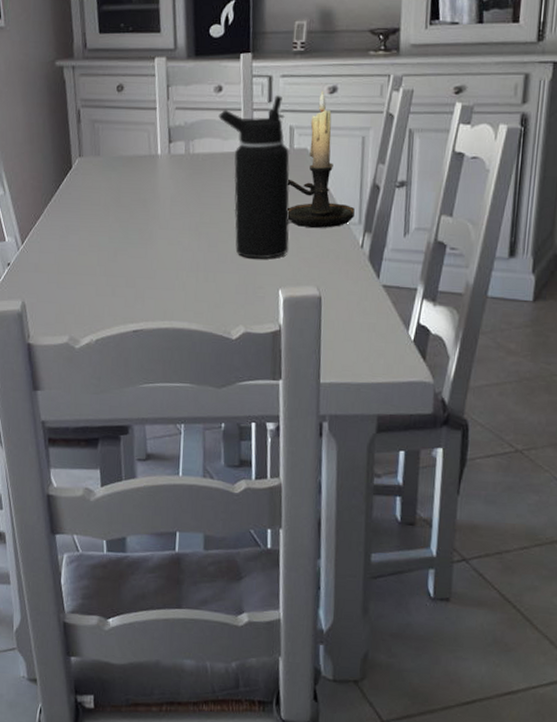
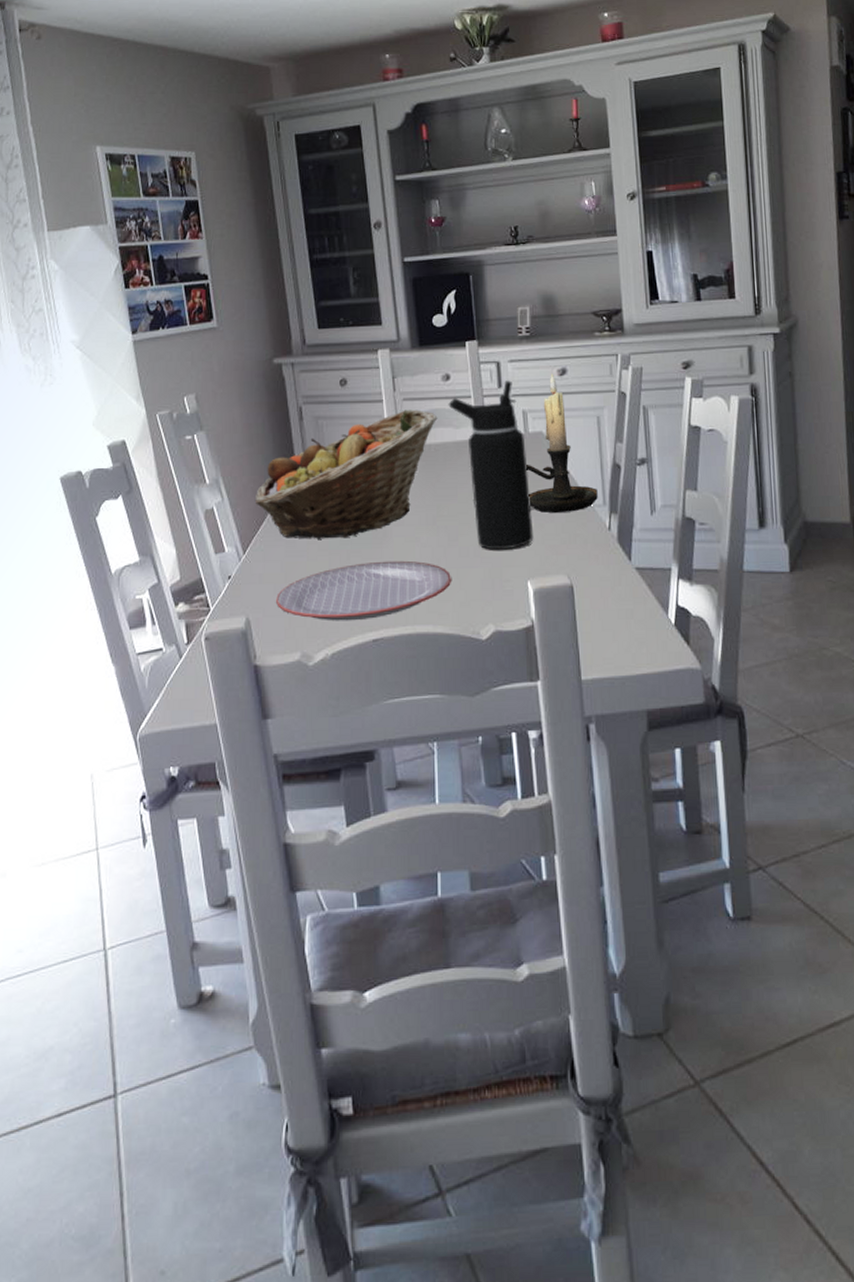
fruit basket: none [34,118,208,237] -> present [256,409,438,539]
plate: none [49,260,209,313] -> present [276,560,452,621]

